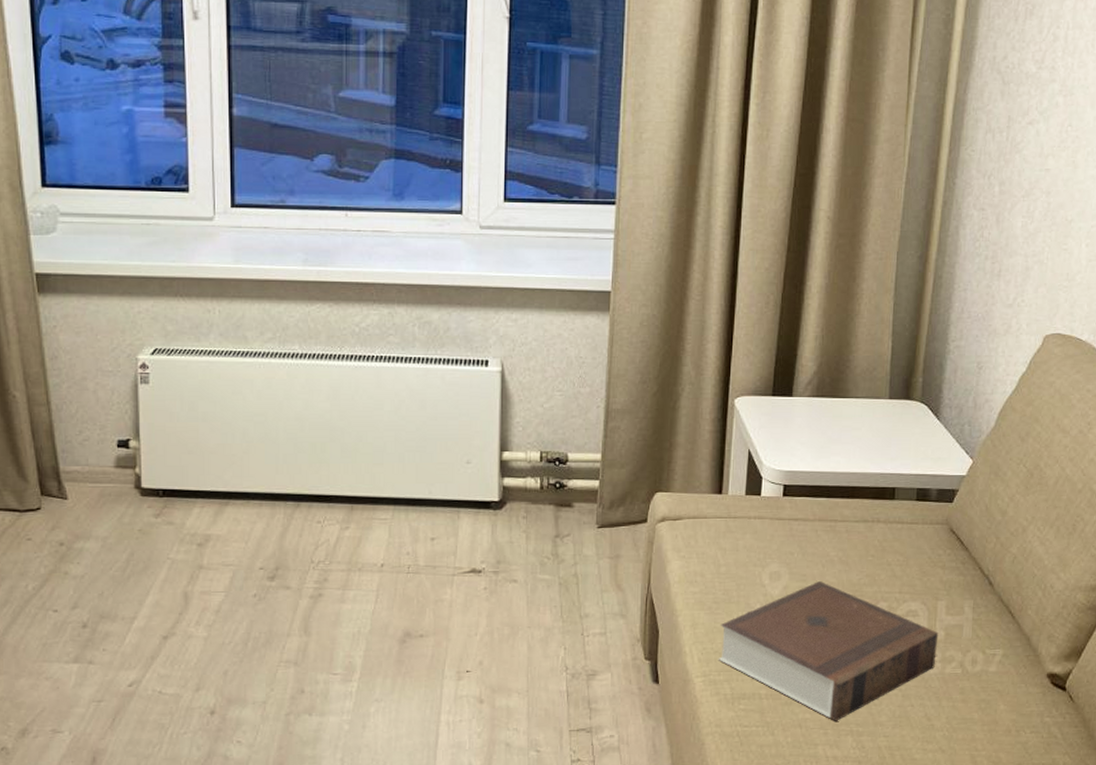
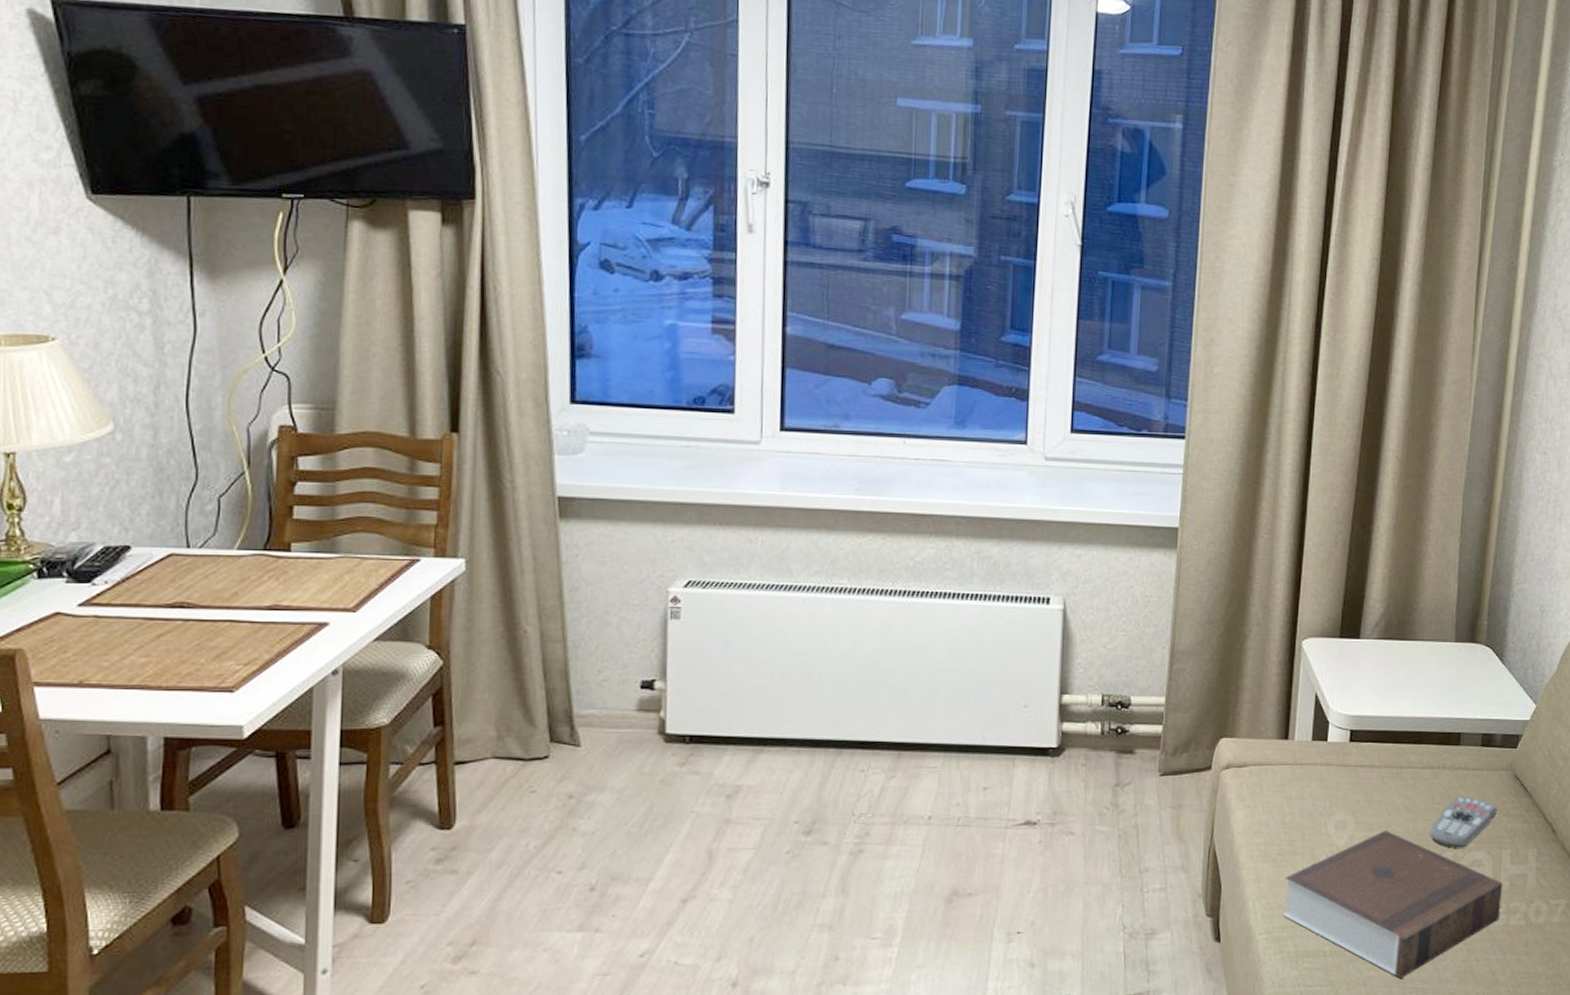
remote control: none [863,549,933,599] -> present [1429,796,1498,848]

